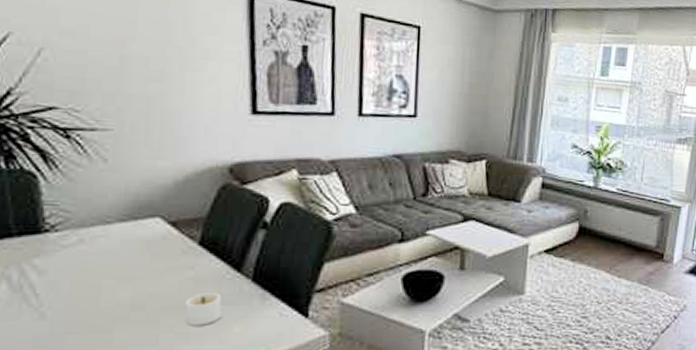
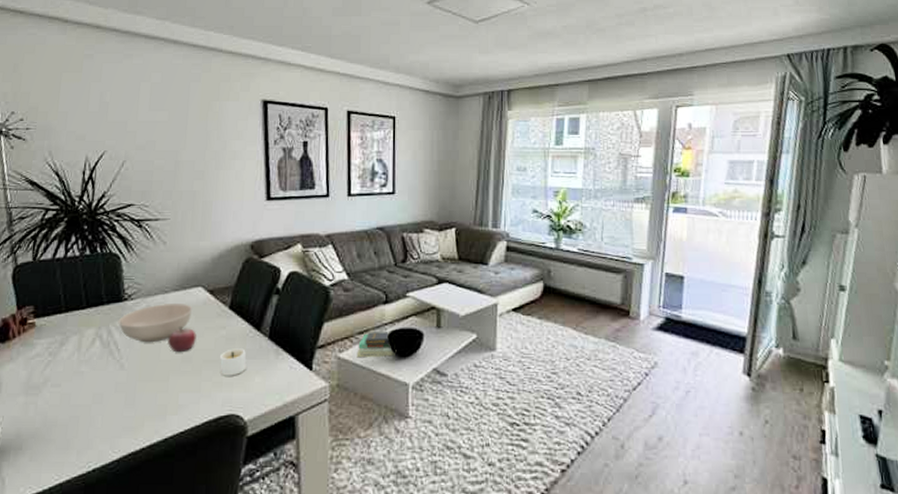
bowl: none [35,236,147,286] -> present [118,302,193,343]
fruit: none [111,266,152,296] -> present [168,327,196,351]
books: none [364,274,412,303] -> present [356,332,397,358]

